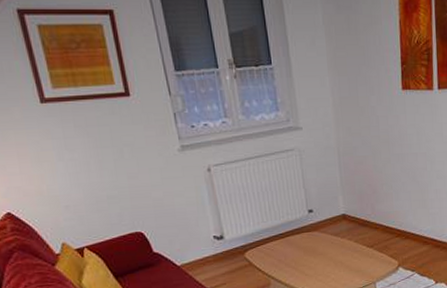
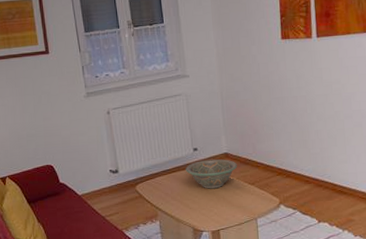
decorative bowl: none [300,221,356,254] -> present [186,159,238,189]

